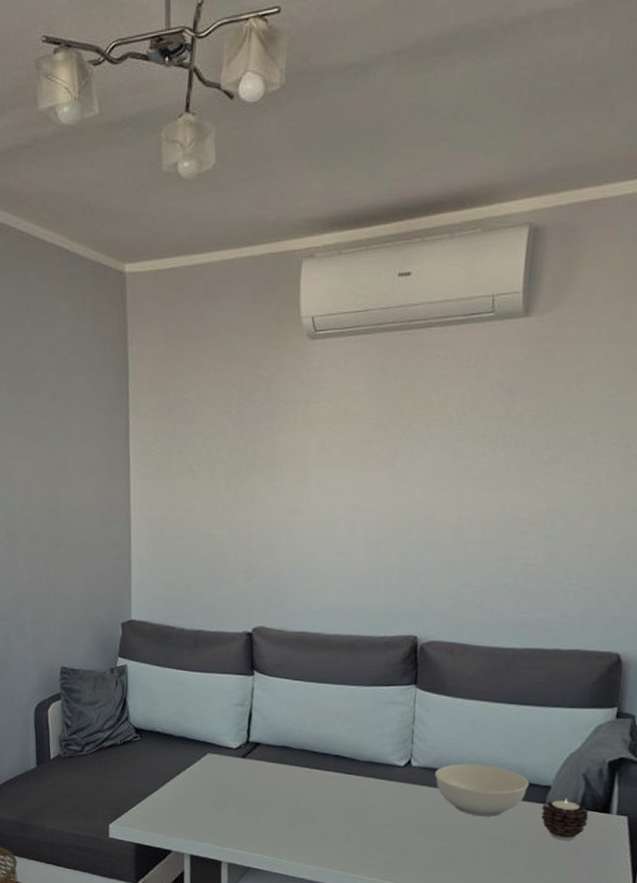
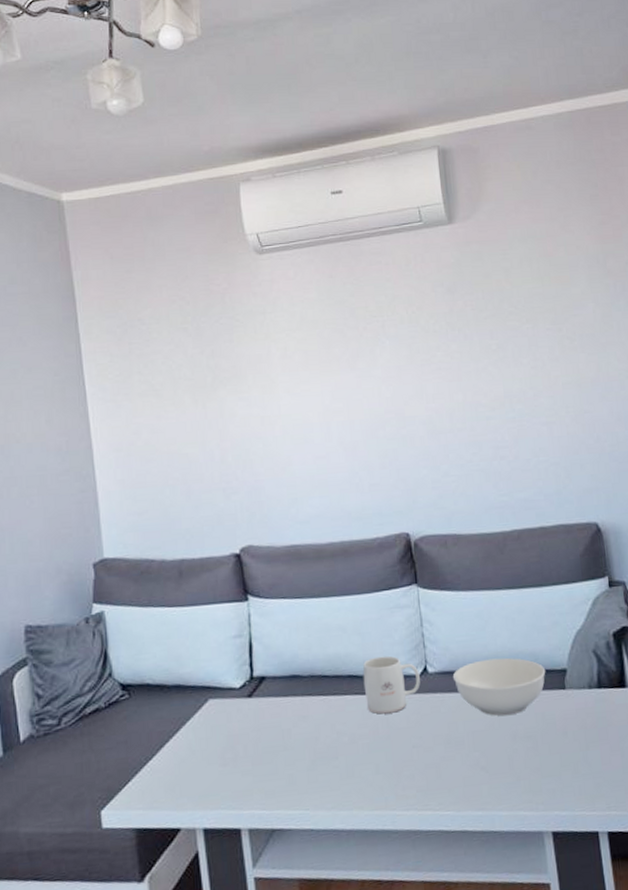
mug: none [348,743,403,795] -> present [362,655,420,714]
candle: present [541,798,589,840] -> none [562,679,609,725]

